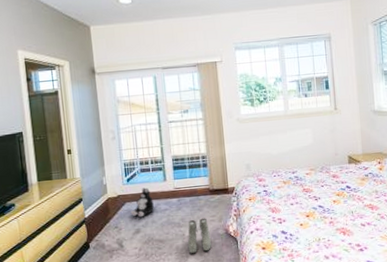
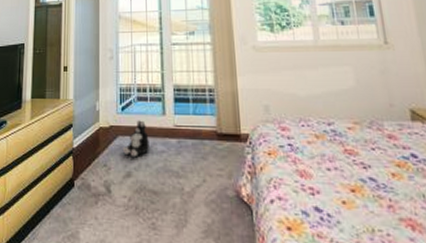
boots: present [187,218,211,254] -> none [187,170,217,219]

